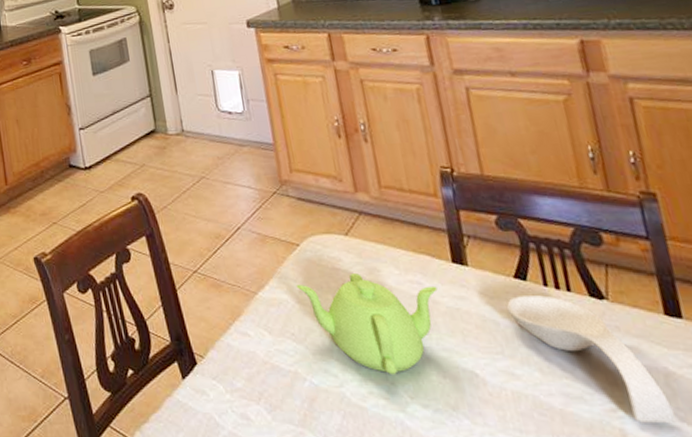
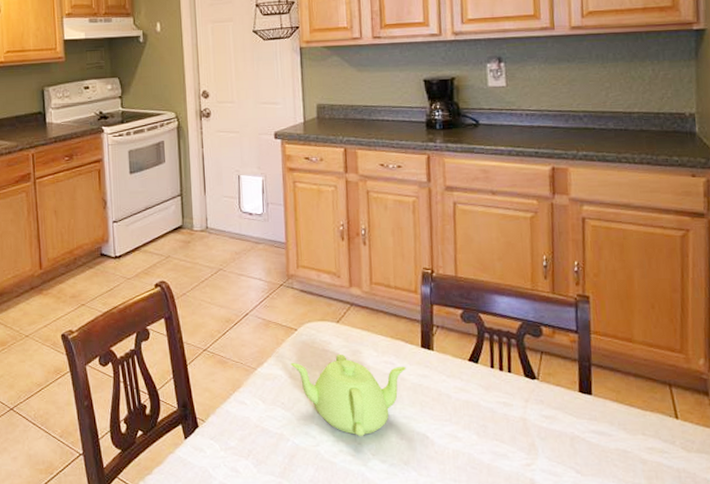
spoon rest: present [505,294,677,423] -> none [458,374,574,474]

